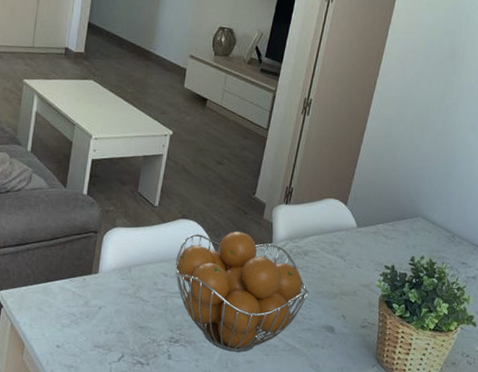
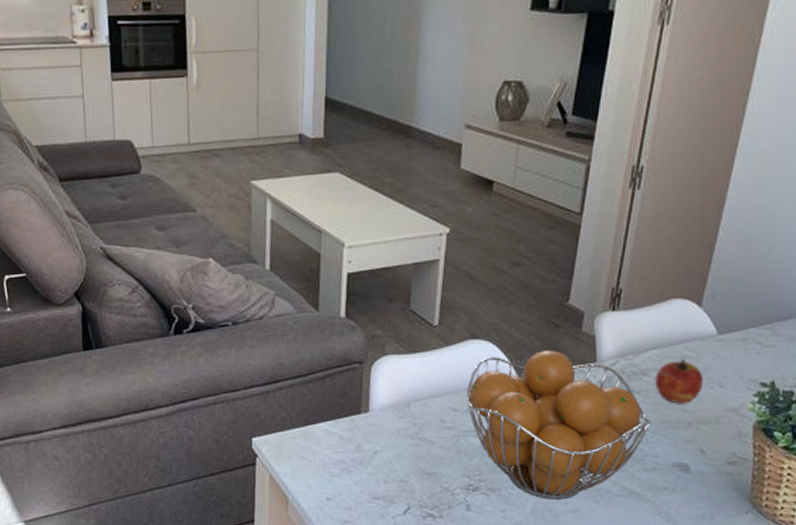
apple: none [313,244,347,279] -> present [655,359,704,404]

